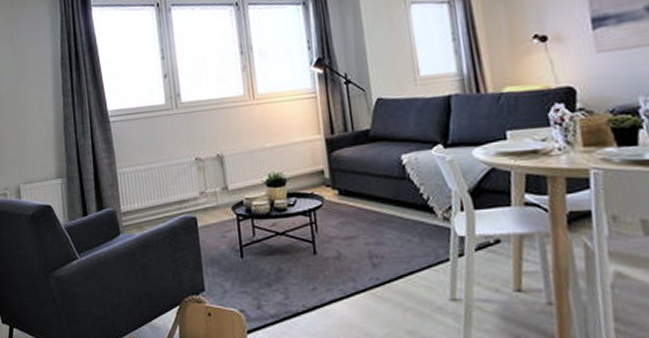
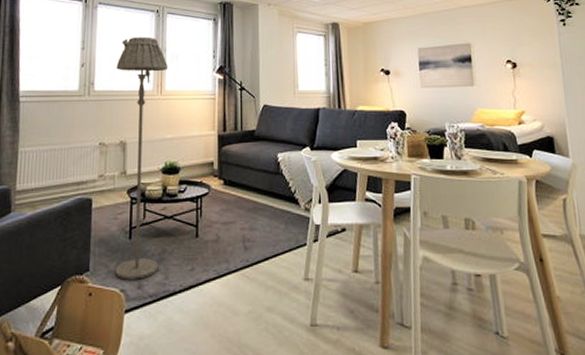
floor lamp: none [200,35,277,300] -> present [115,37,167,280]

